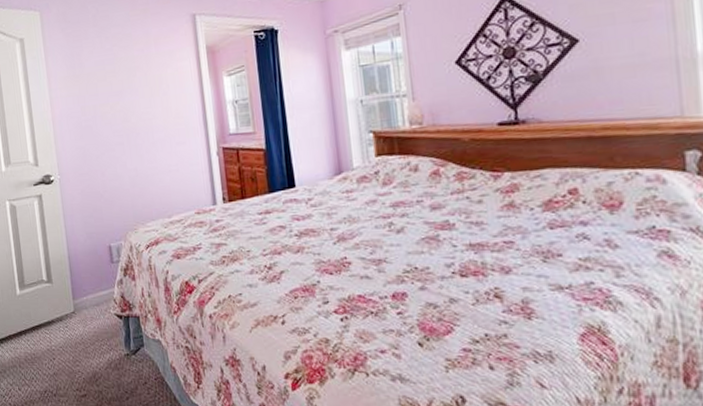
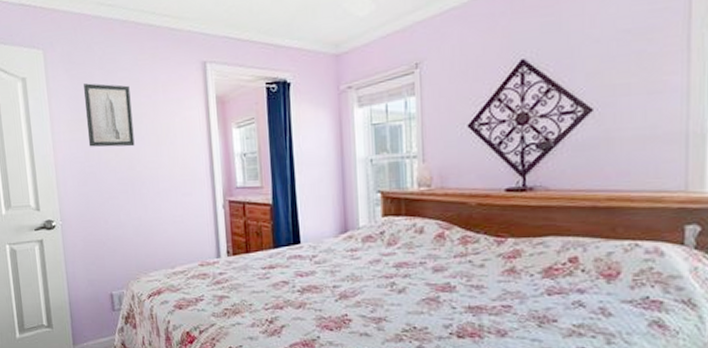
wall art: none [79,40,129,102] -> present [84,83,135,147]

